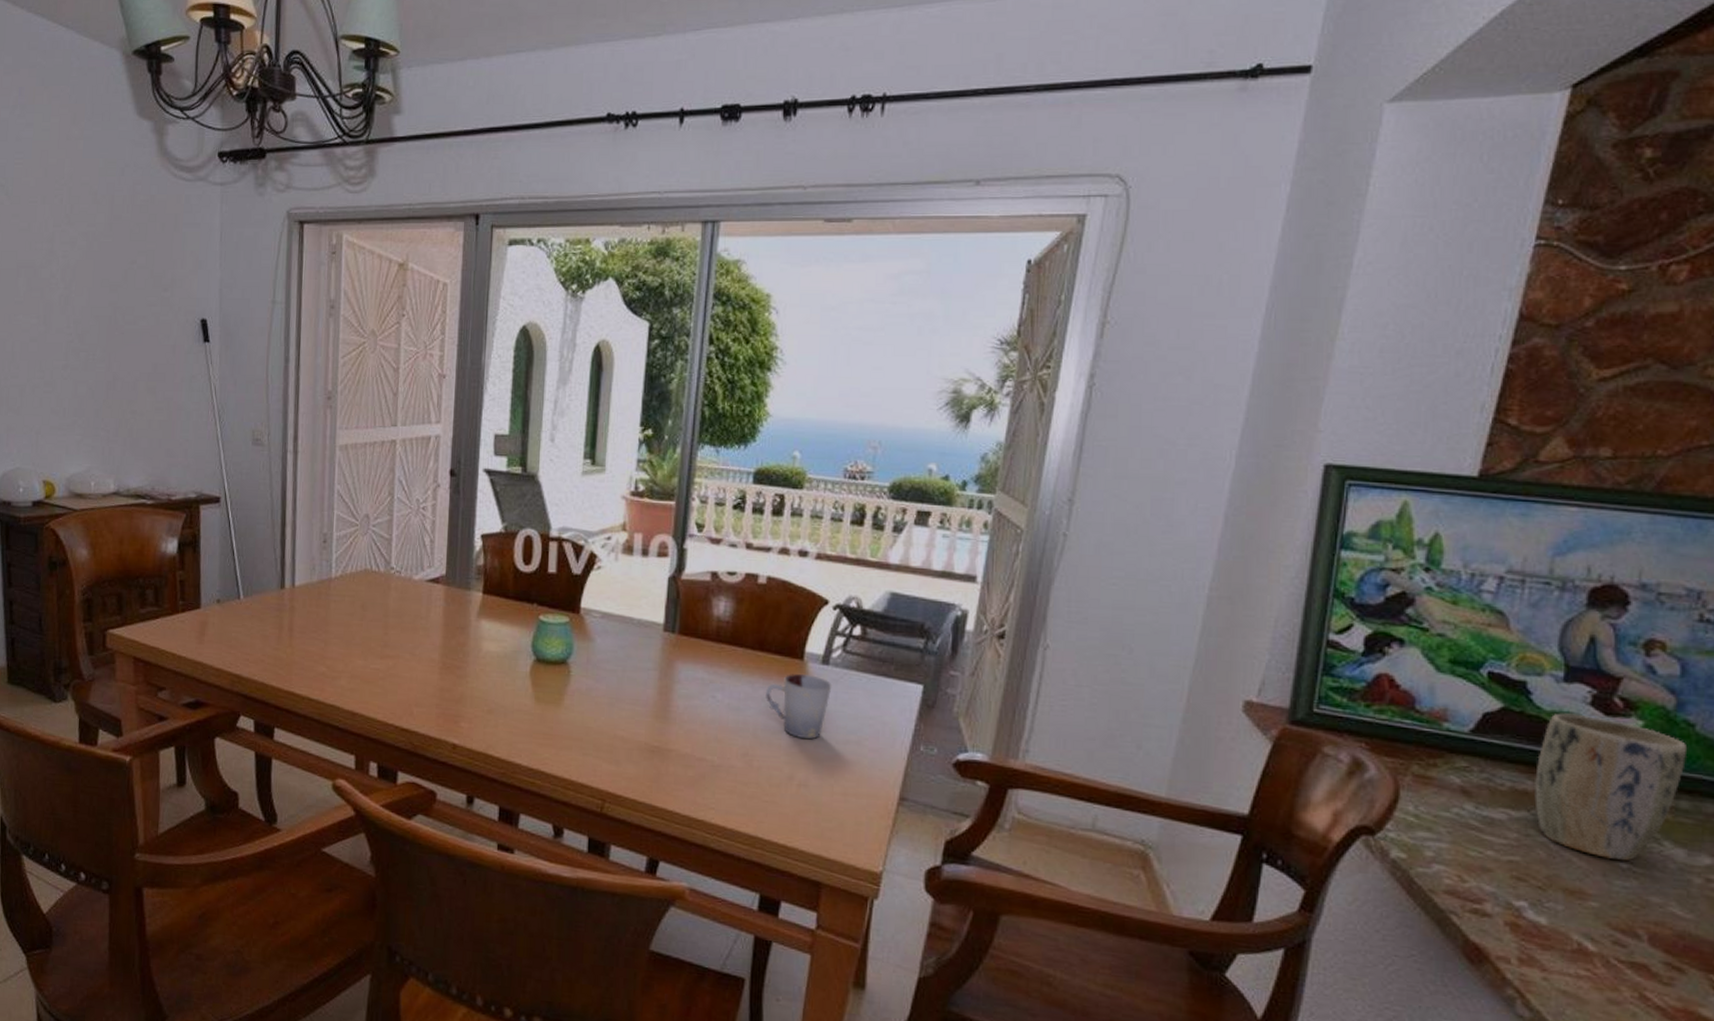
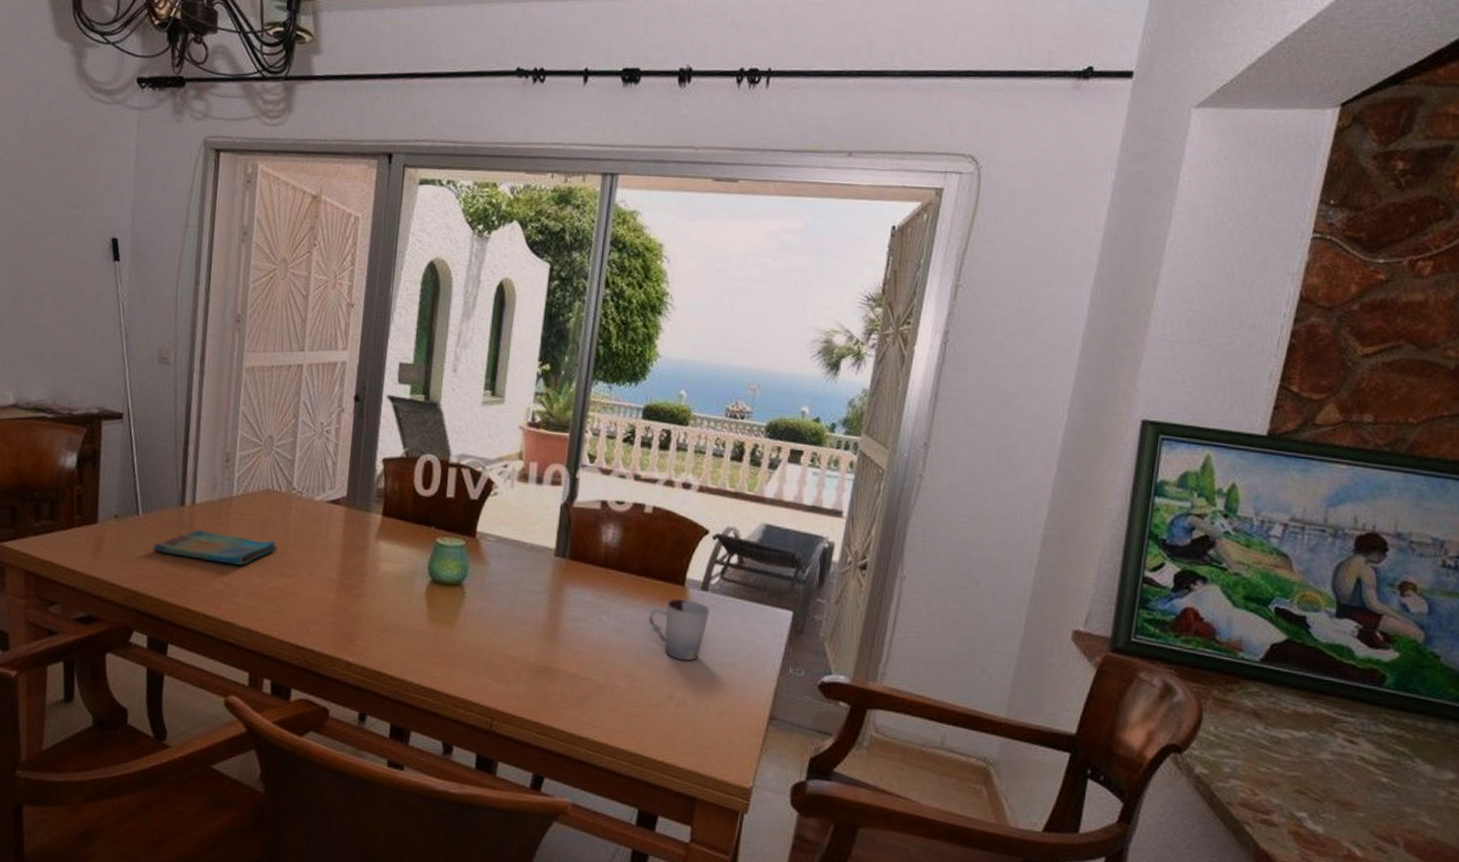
dish towel: none [255,613,378,648] -> present [153,530,277,565]
plant pot: present [1533,713,1688,862] -> none [1312,645,1434,777]

